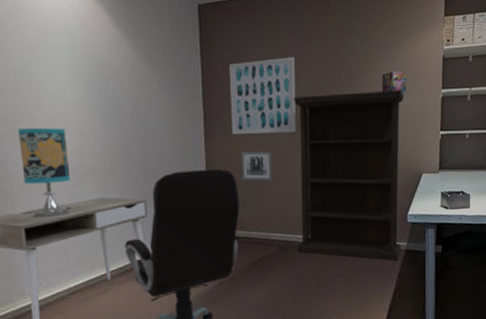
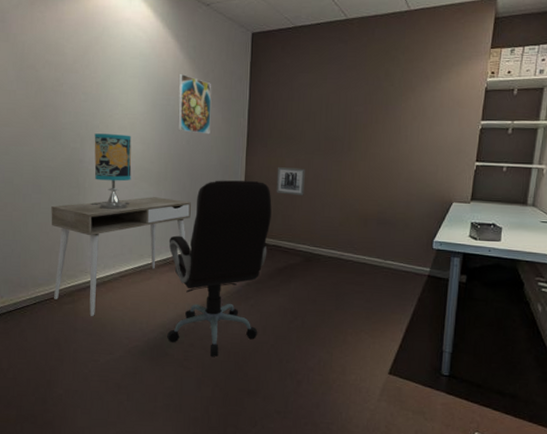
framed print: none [118,53,161,121] -> present [178,73,212,135]
wall art: present [229,57,297,134] -> none [271,83,335,153]
bookcase: present [294,89,405,261] -> none [321,118,441,285]
decorative box: present [381,71,407,93] -> none [418,100,446,122]

